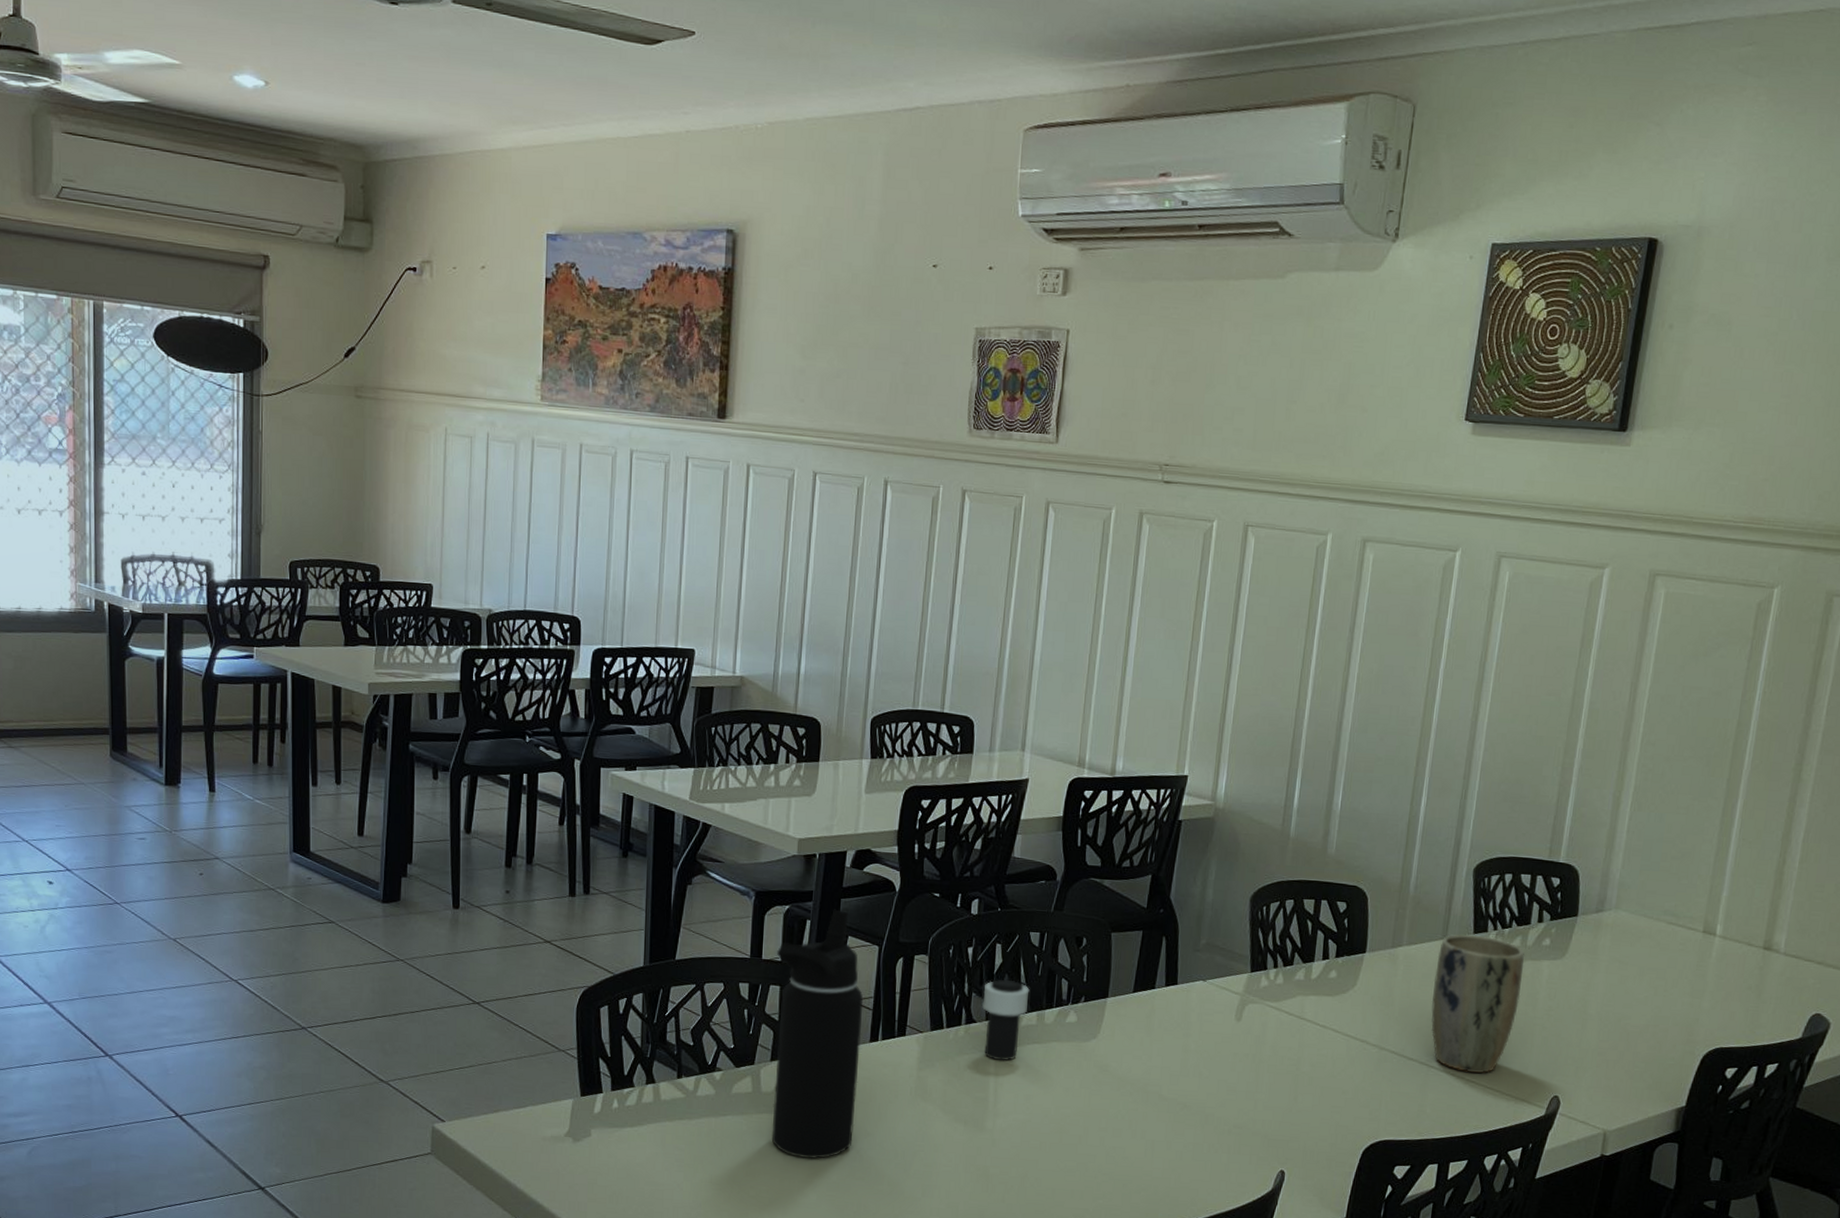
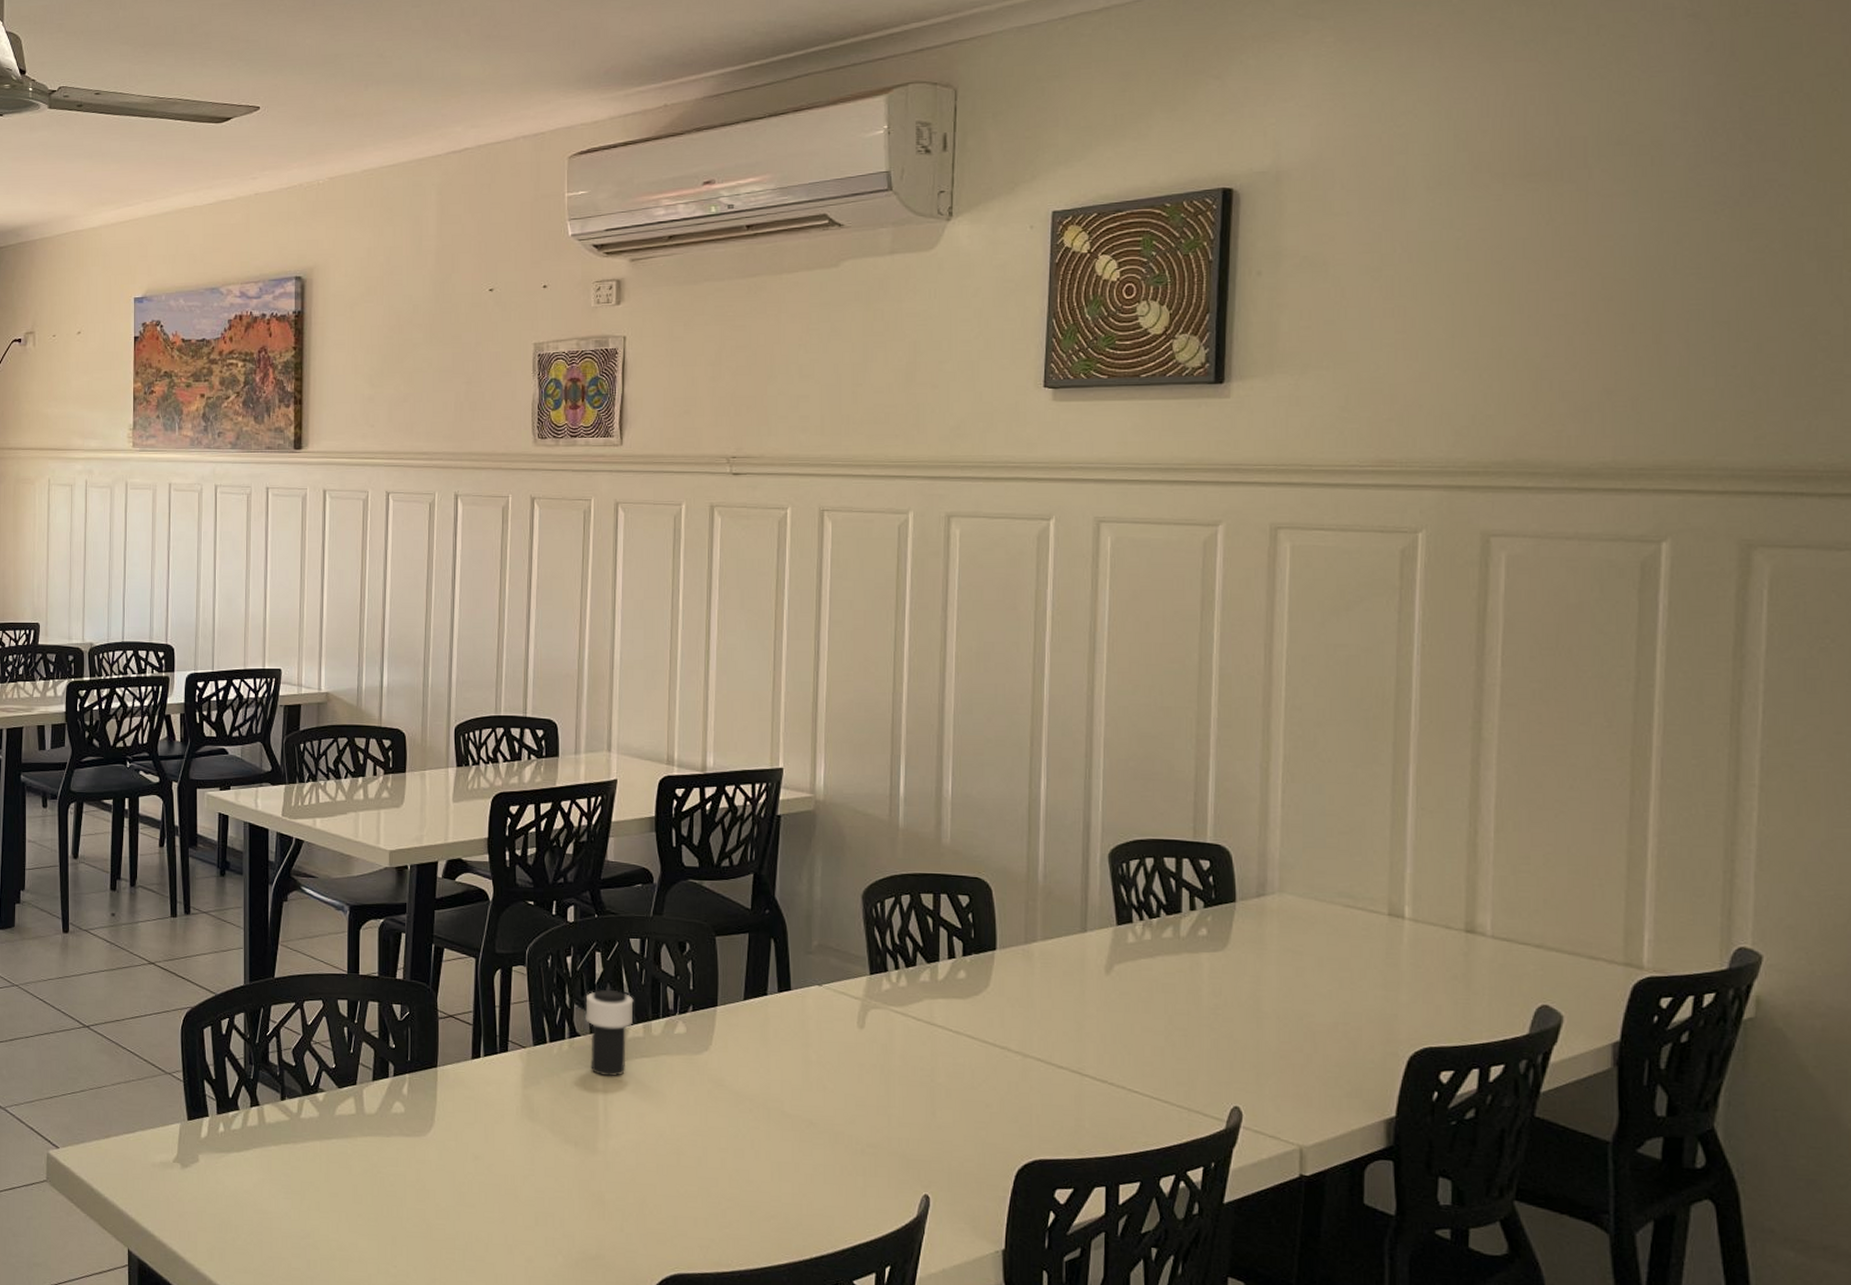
water bottle: present [771,909,864,1159] -> none [374,921,463,1185]
plant pot: present [1431,934,1525,1074] -> none [1077,926,1180,1083]

